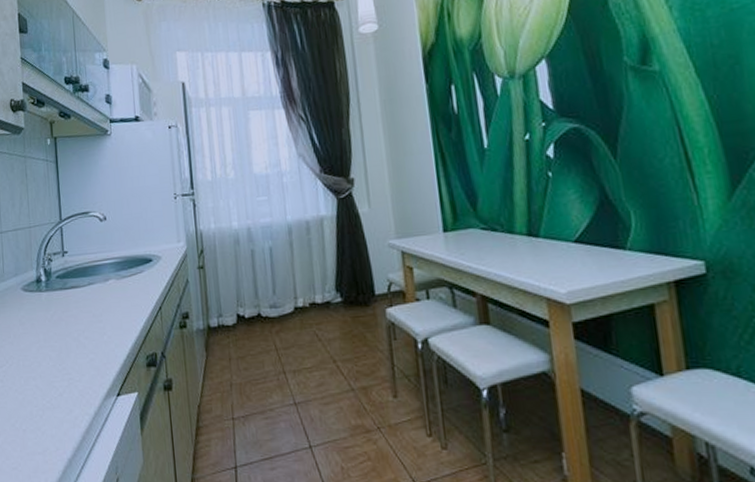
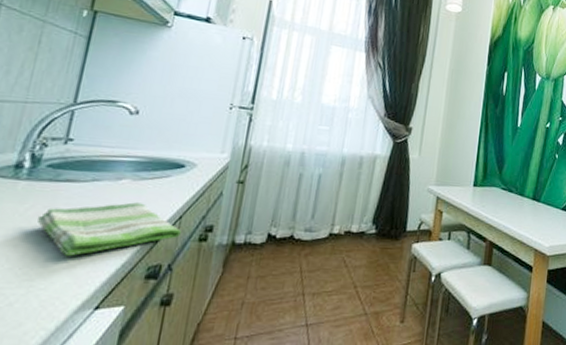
dish towel: none [61,299,164,351] -> present [38,202,181,256]

